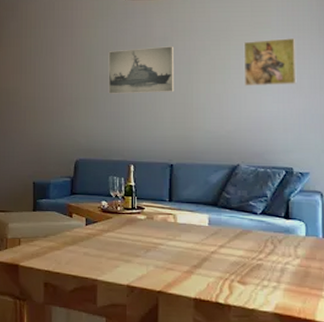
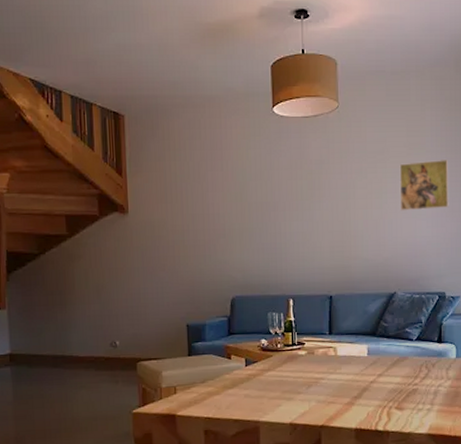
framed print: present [108,46,175,94] -> none [262,169,332,223]

